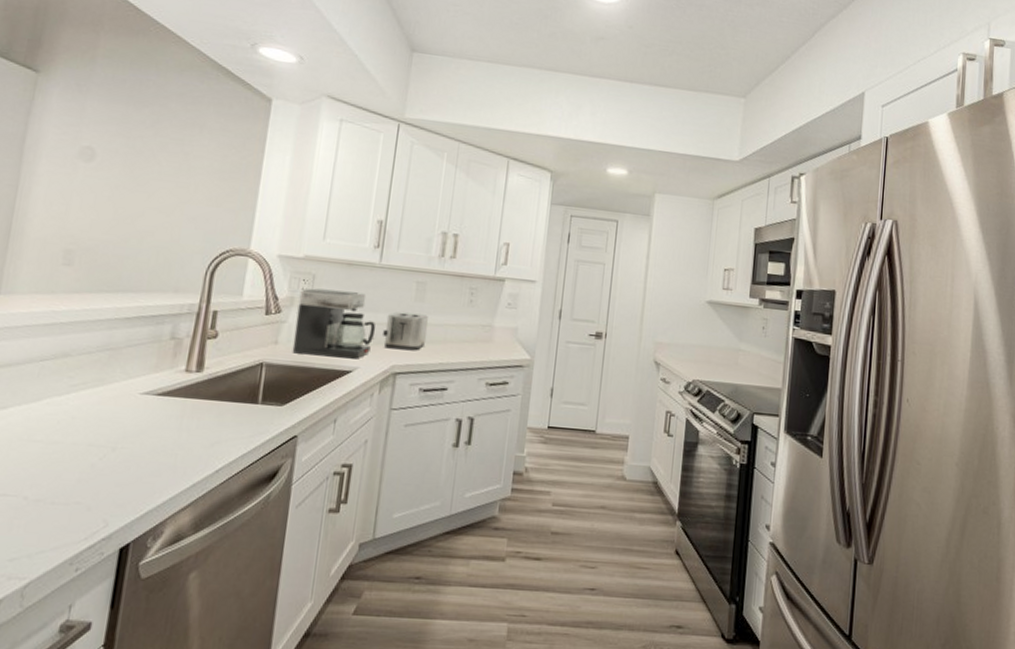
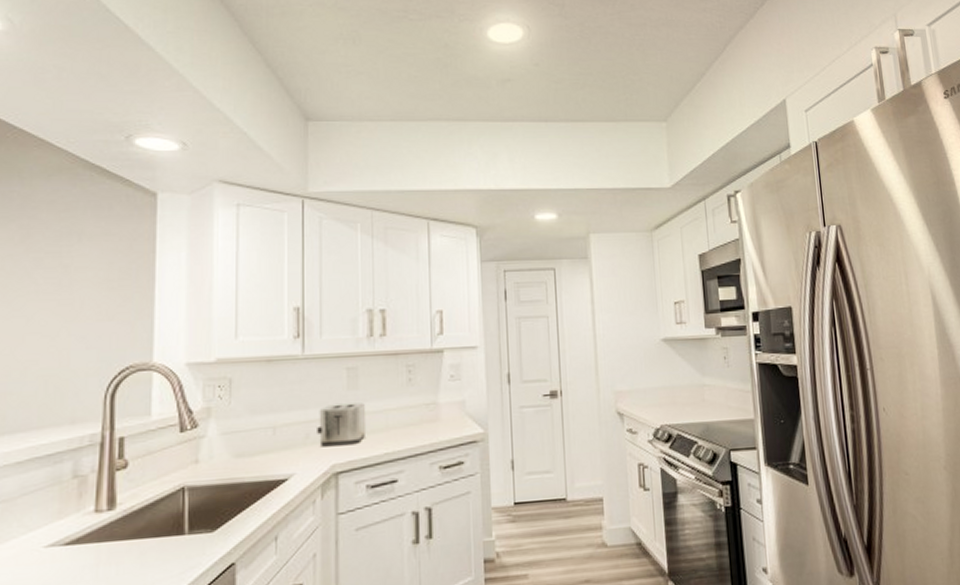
coffee maker: present [292,288,376,359] -> none [216,390,308,470]

